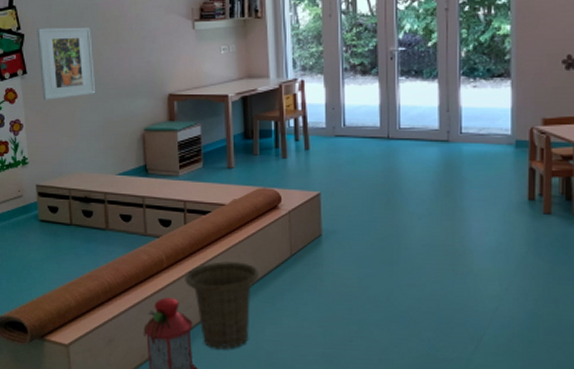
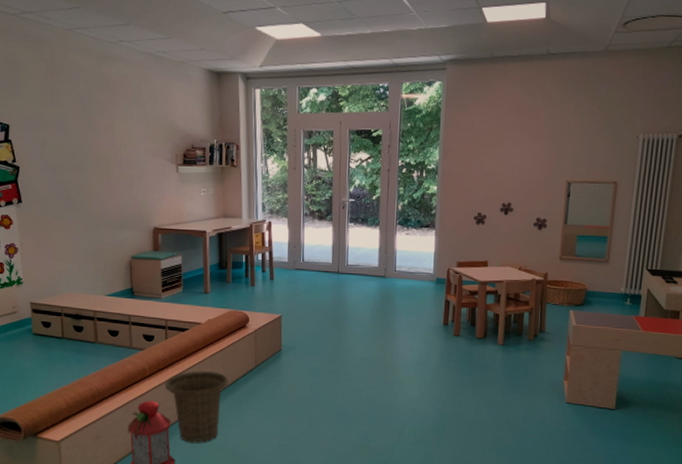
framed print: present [37,26,96,100] -> none [32,162,88,228]

